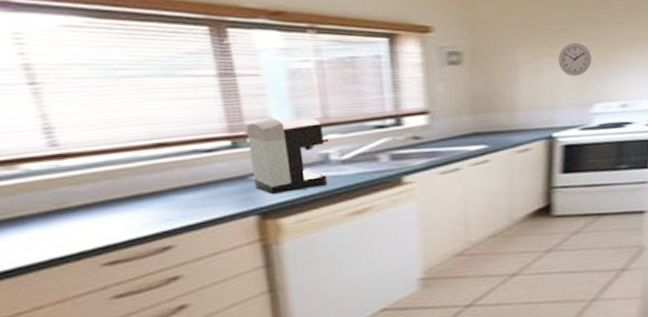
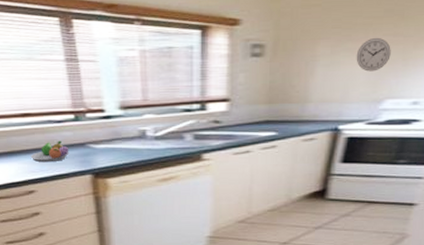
fruit bowl: none [166,174,225,206] -> present [30,140,69,162]
coffee maker: present [246,118,329,195] -> none [85,98,147,160]

